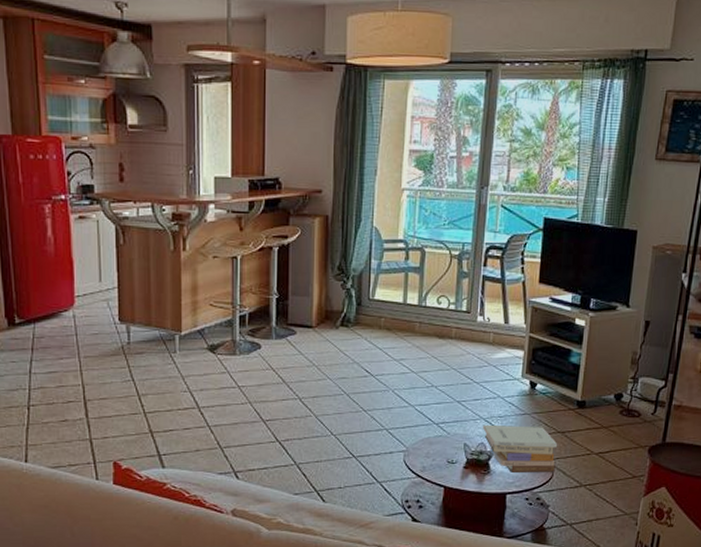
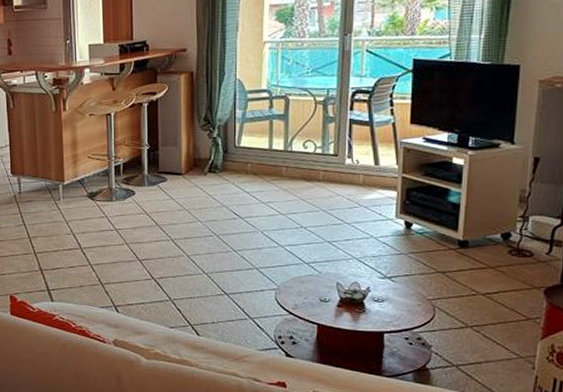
books: present [483,424,558,472] -> none [356,264,439,312]

